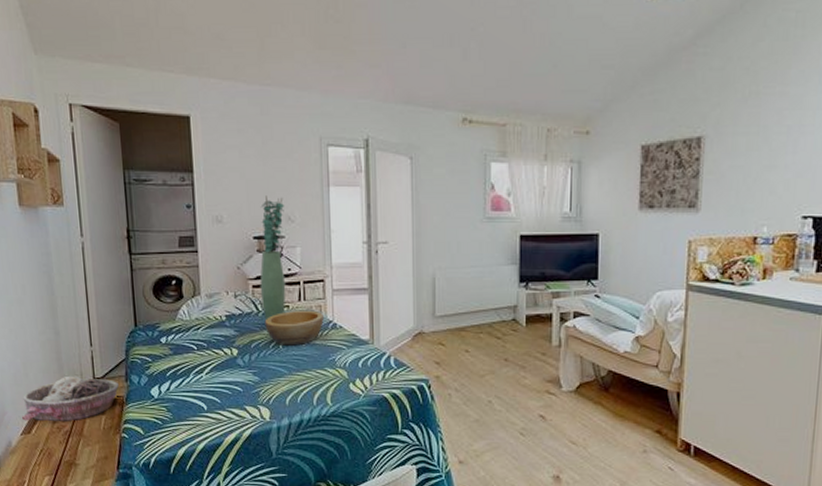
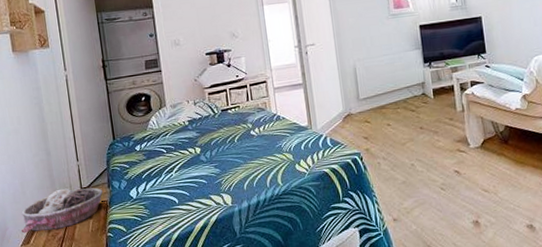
vase: present [259,196,286,321] -> none [209,19,237,121]
bowl: present [264,310,324,346] -> none [220,107,269,140]

